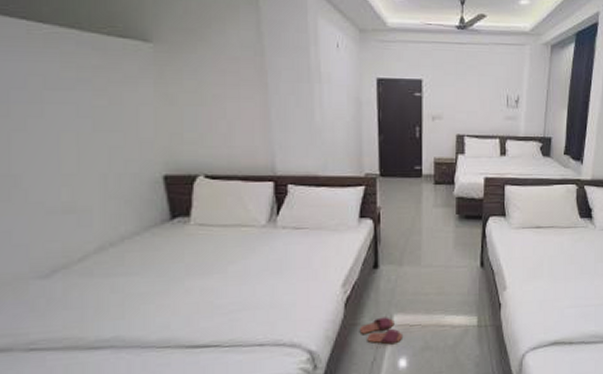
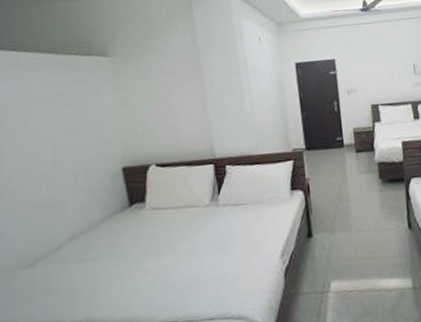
slippers: present [359,317,404,345] -> none [300,284,342,312]

